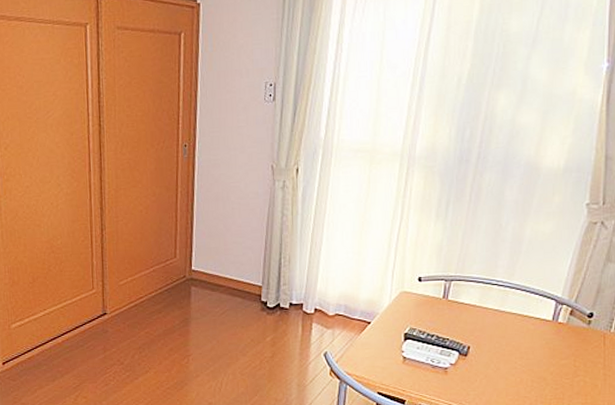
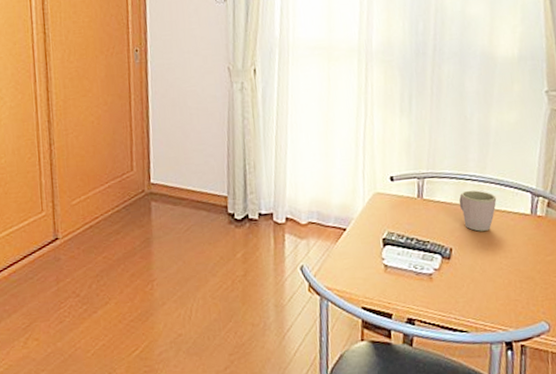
mug: none [482,294,520,333] -> present [459,190,497,232]

